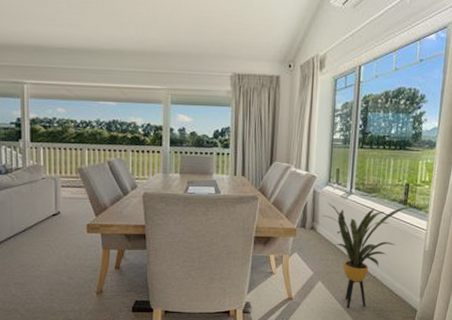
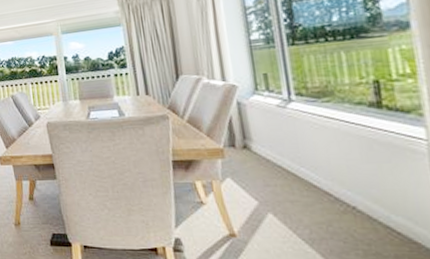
house plant: present [322,202,417,308] -> none [255,108,401,250]

